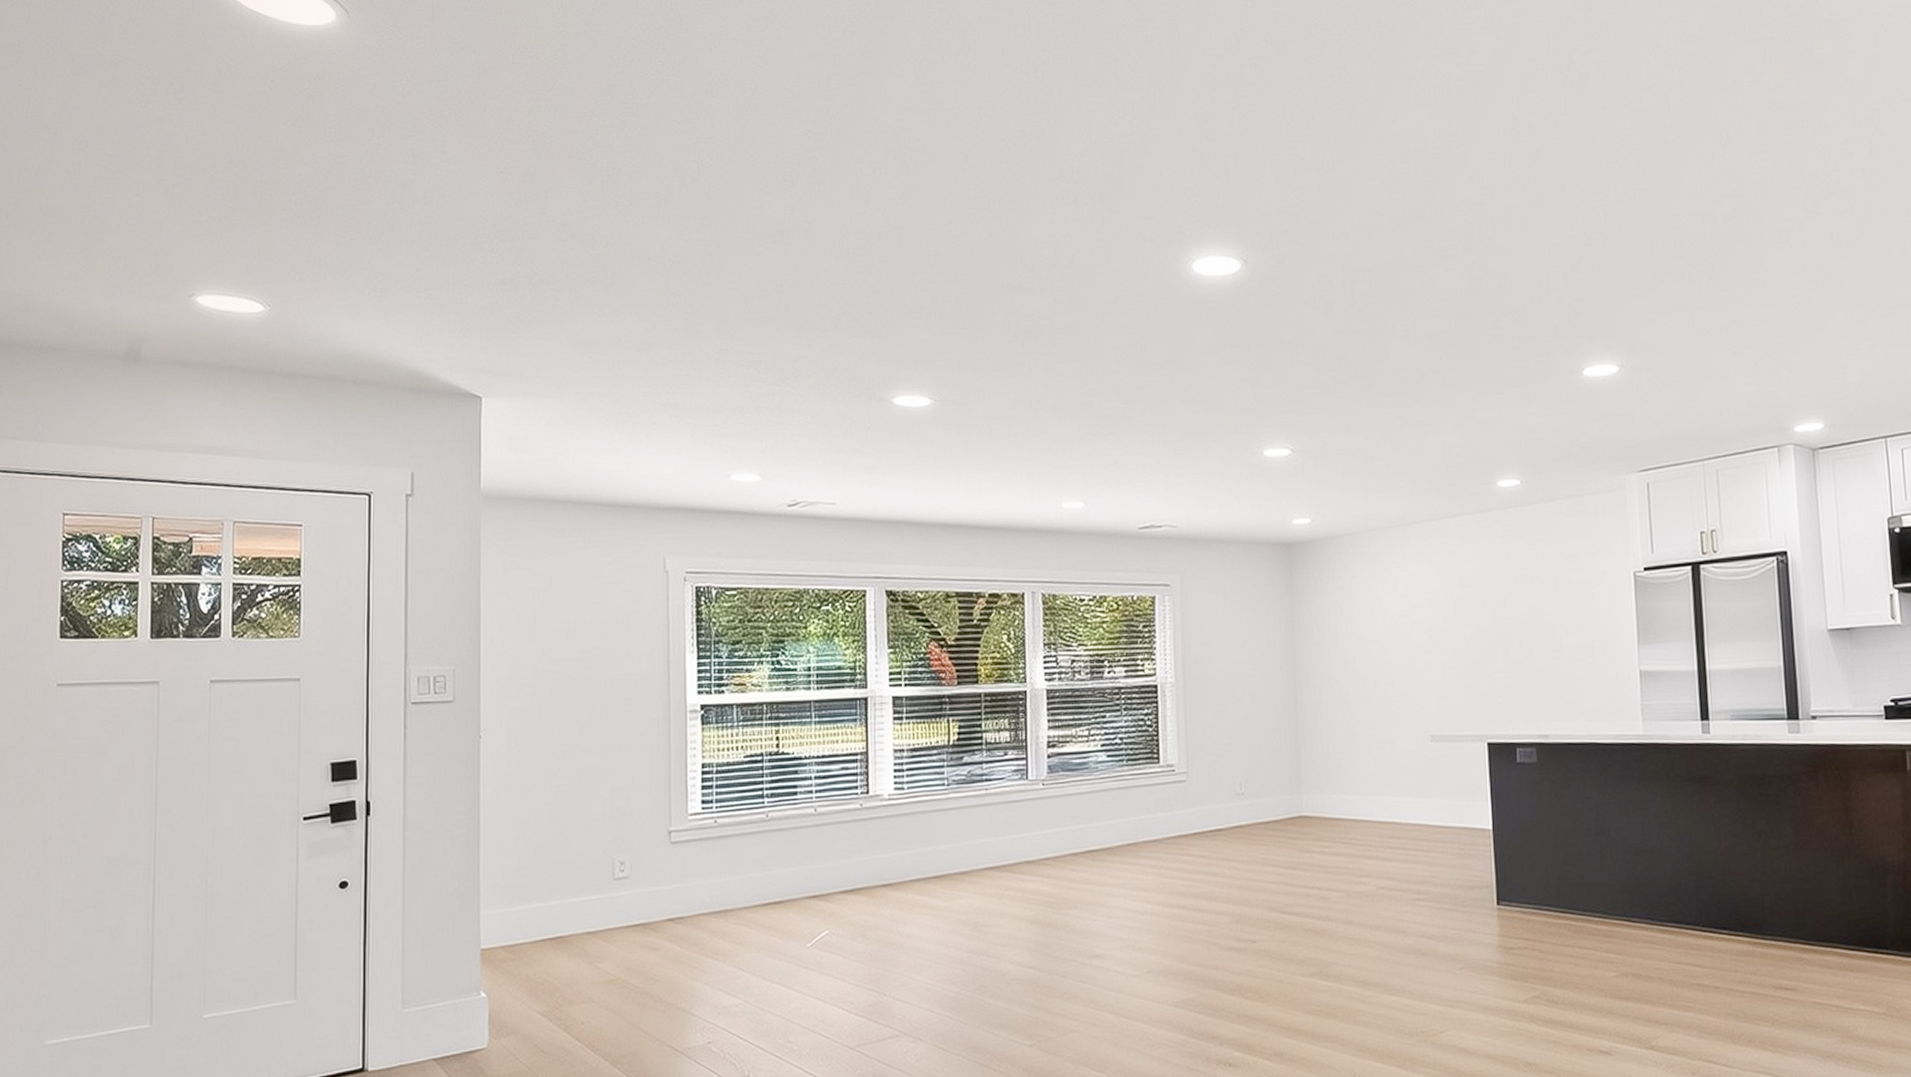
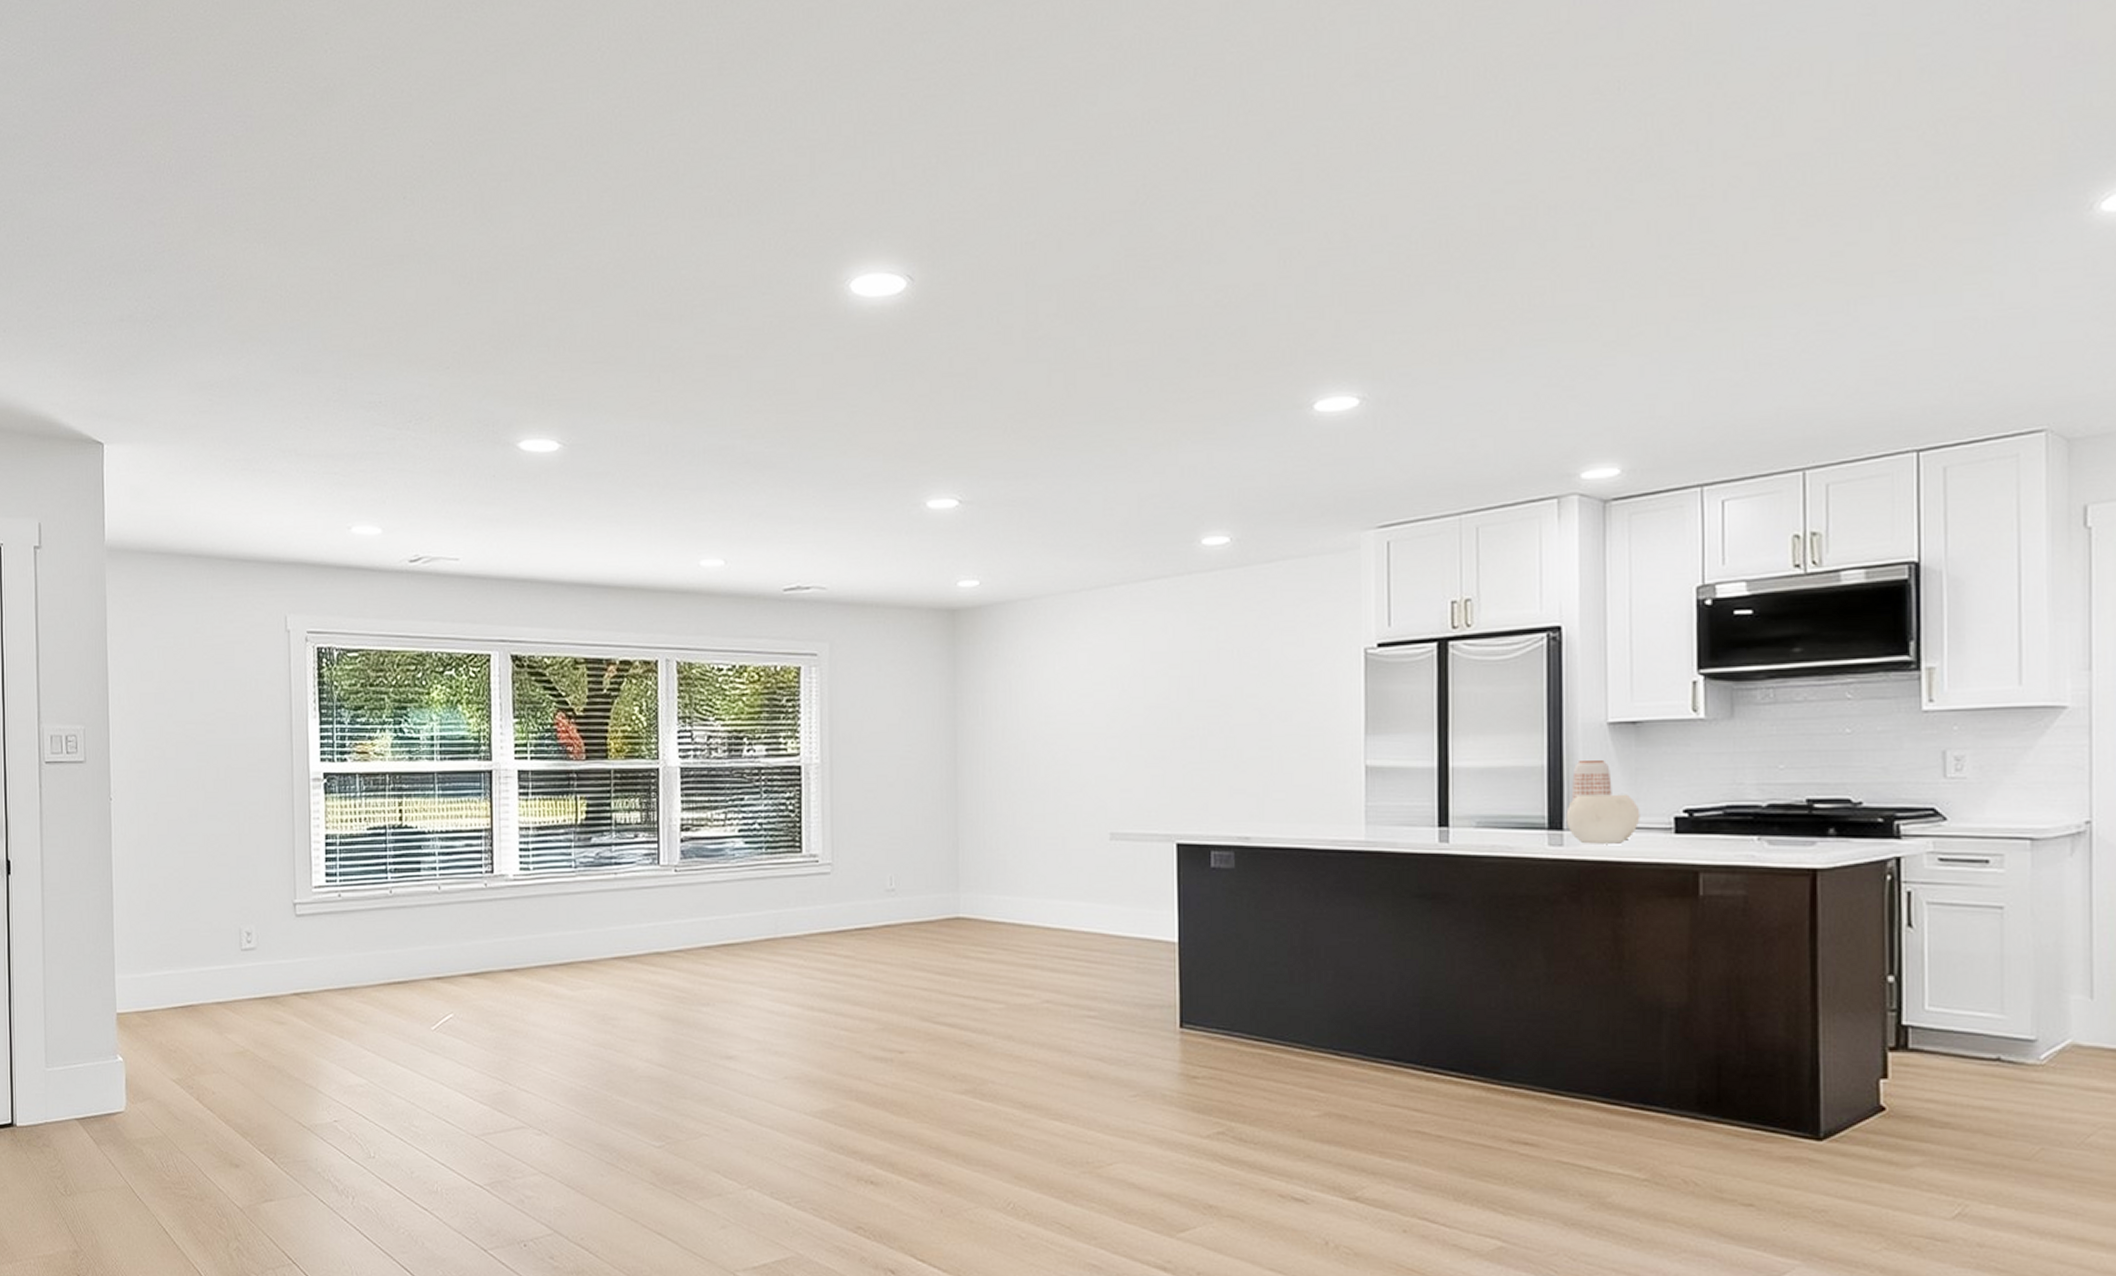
bowl: none [1800,688,1858,731] -> present [1566,794,1640,844]
vase: none [1803,661,1835,695] -> present [1571,760,1612,801]

